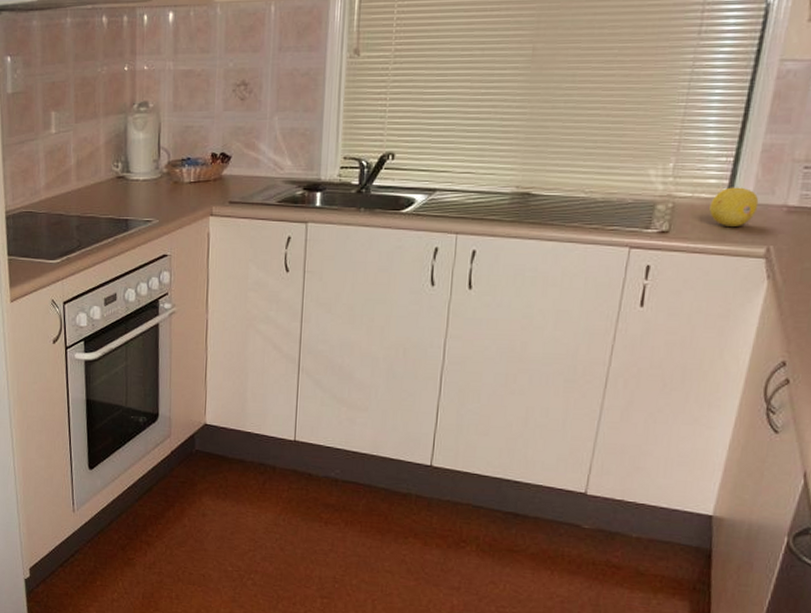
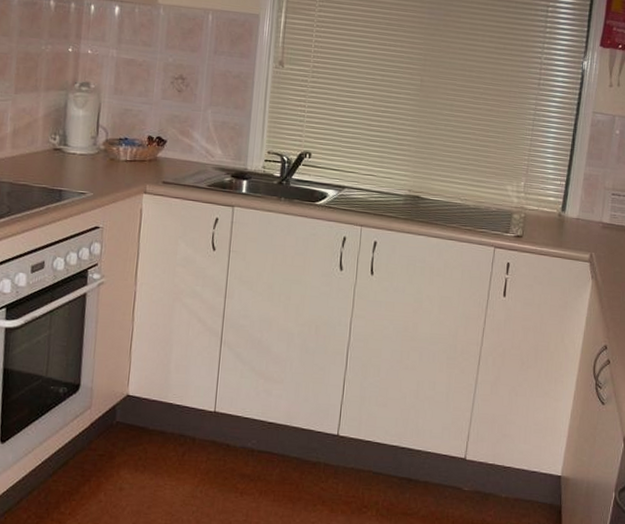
fruit: present [709,187,759,226] -> none [550,204,584,236]

